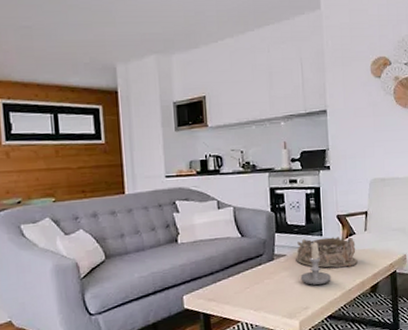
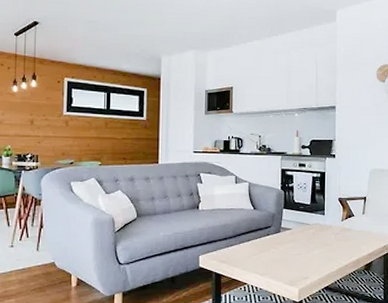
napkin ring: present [296,236,358,269] -> none [300,216,355,245]
candle: present [300,241,331,286] -> none [303,219,330,259]

